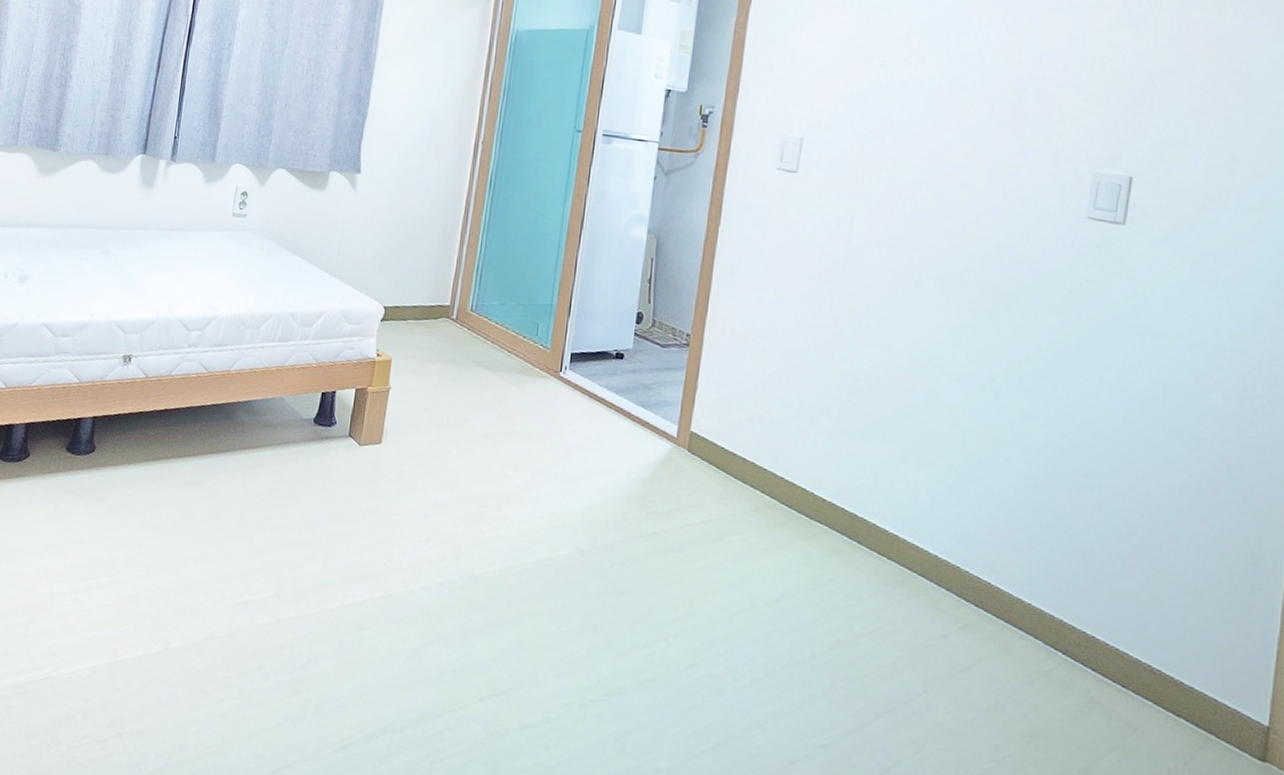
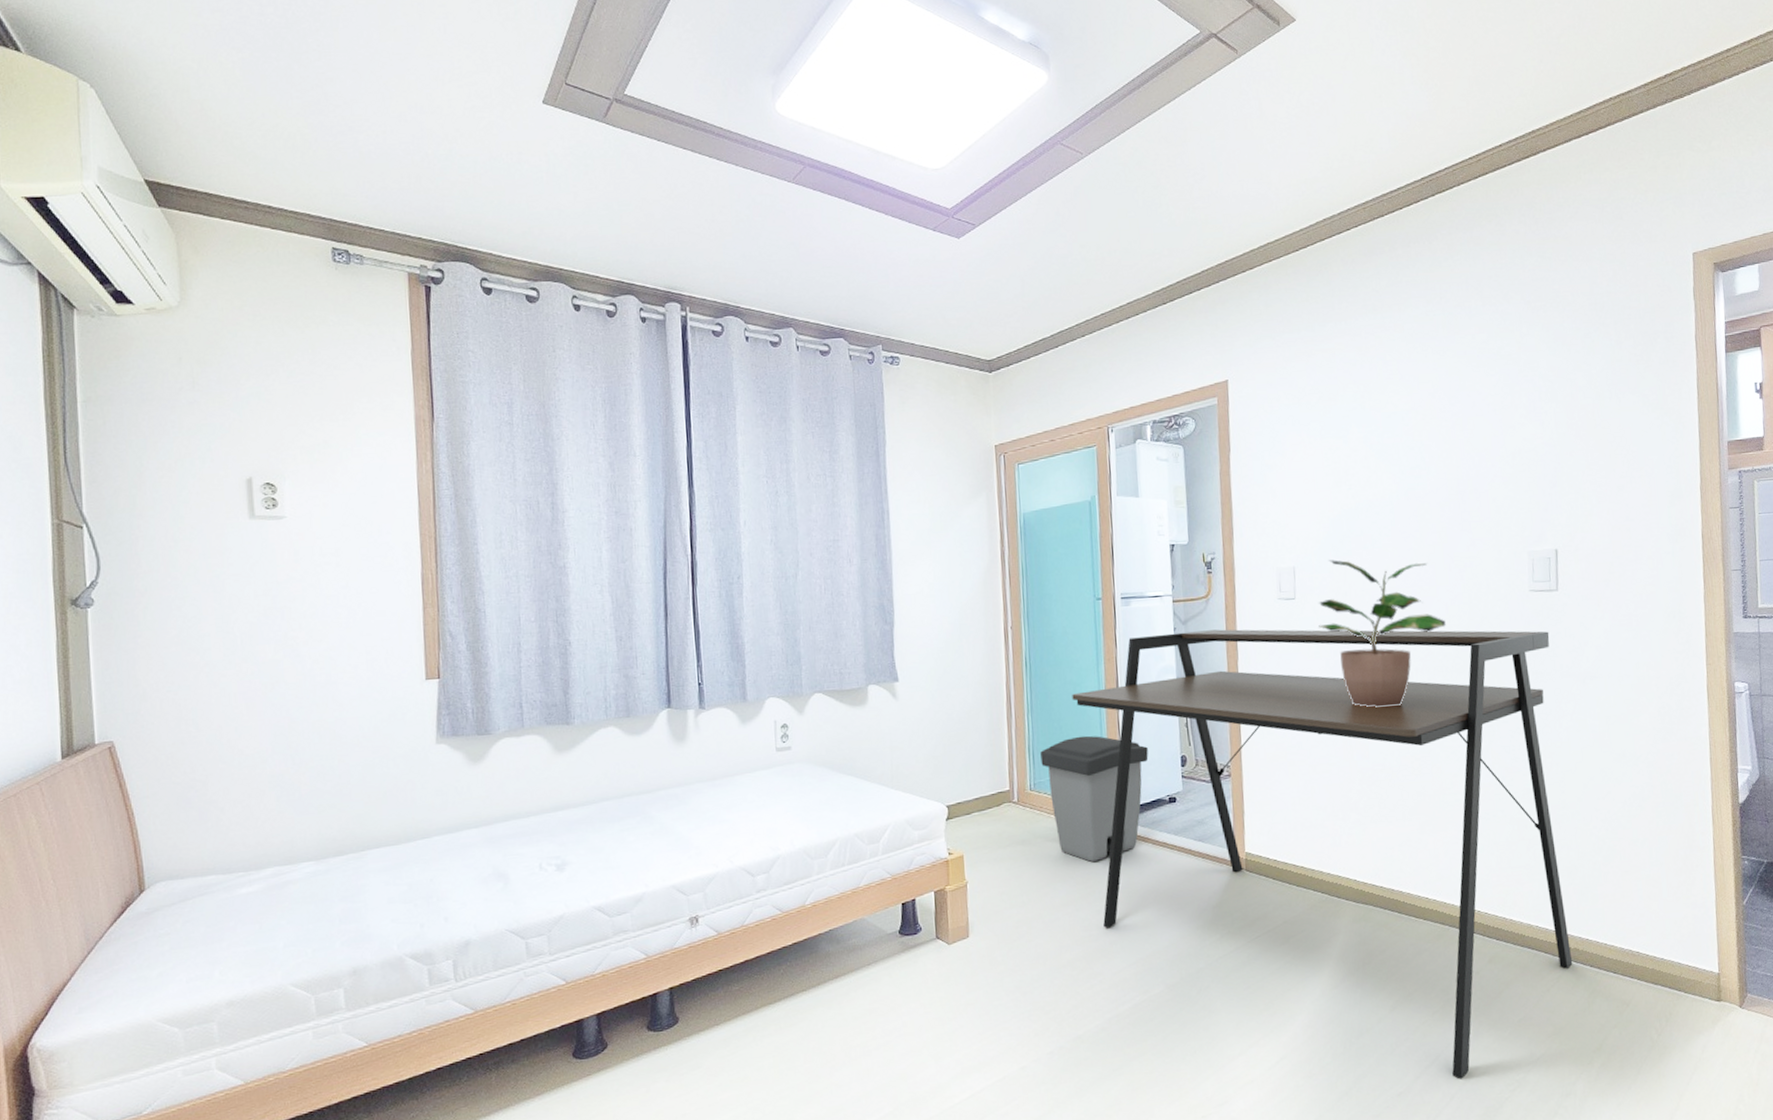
trash can: none [487,267,603,401] -> present [1040,735,1149,863]
desk: none [521,178,1105,752] -> present [1072,629,1573,1079]
potted plant: none [819,138,974,314] -> present [1318,559,1446,708]

